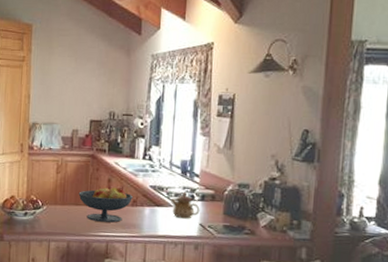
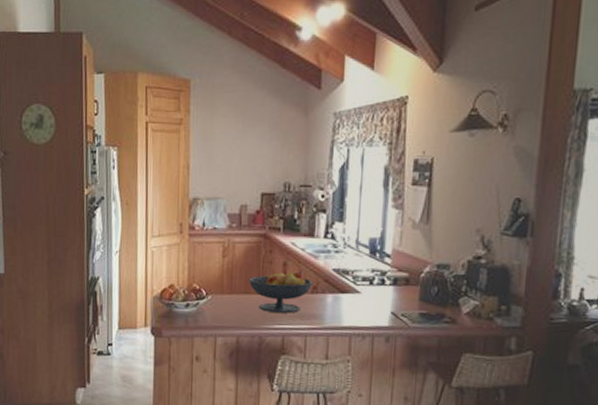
teapot: present [170,191,200,219] -> none [357,275,392,307]

